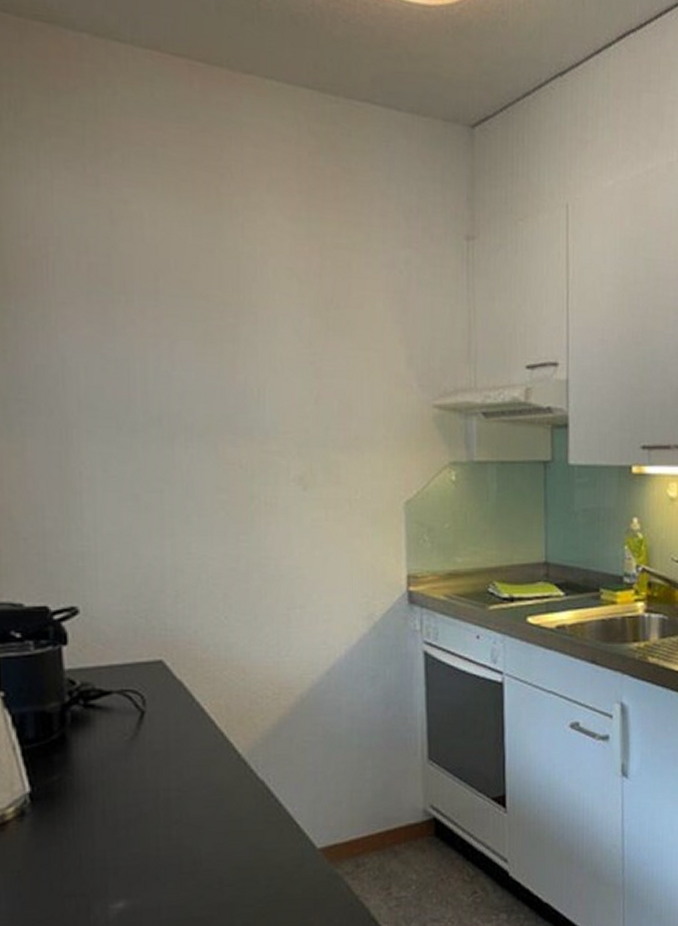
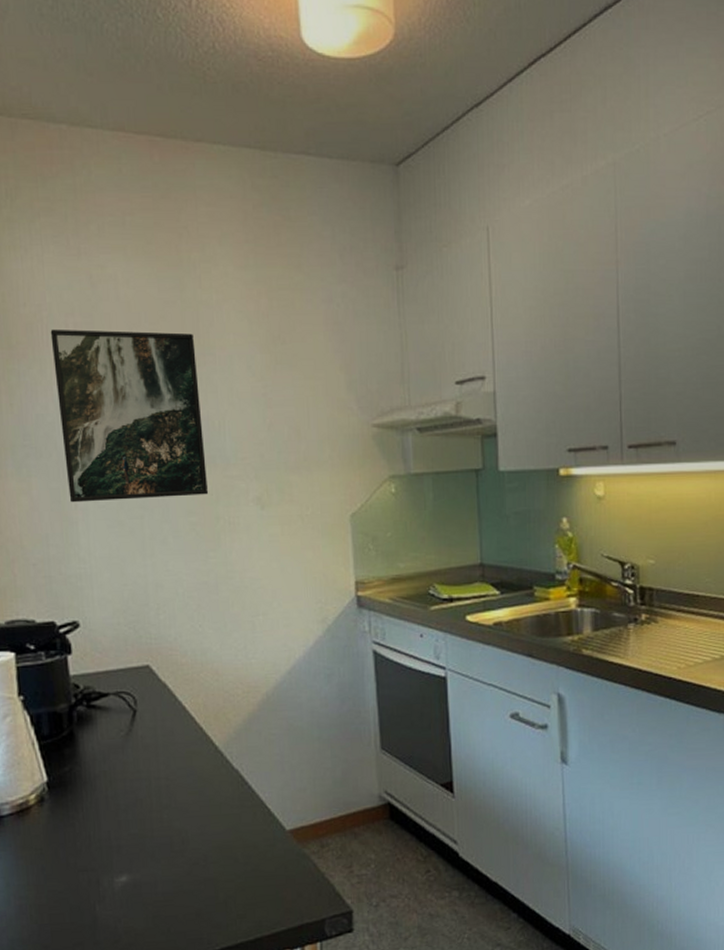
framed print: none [57,267,243,471] -> present [50,329,209,503]

